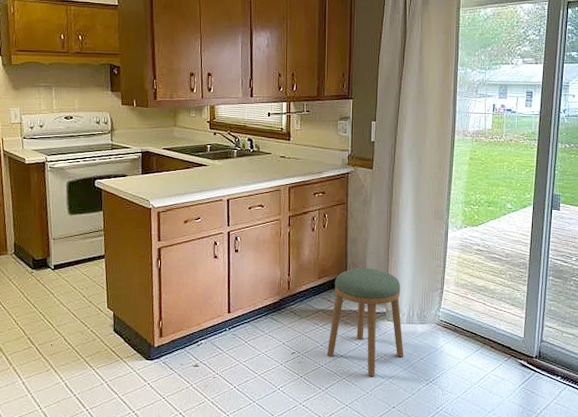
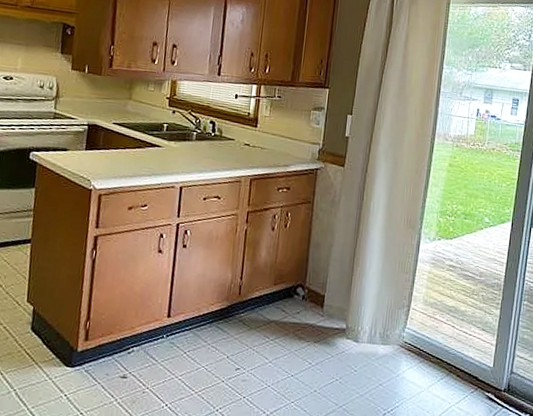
stool: present [326,267,404,376] -> none [275,275,365,402]

